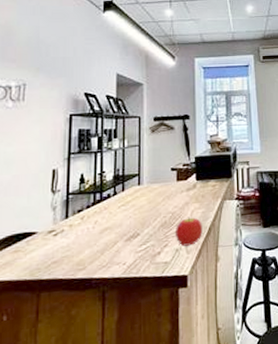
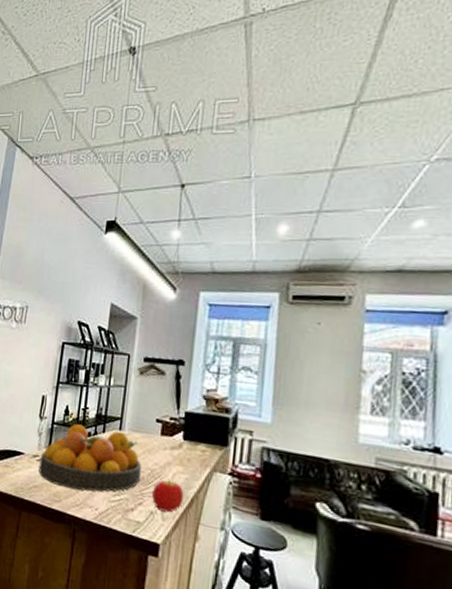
fruit bowl: none [56,186,164,254] -> present [38,424,142,492]

